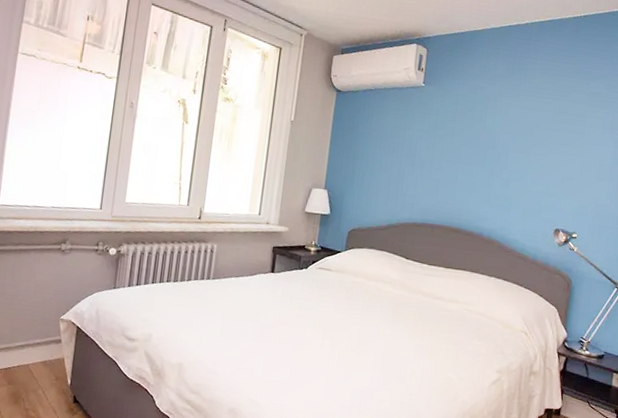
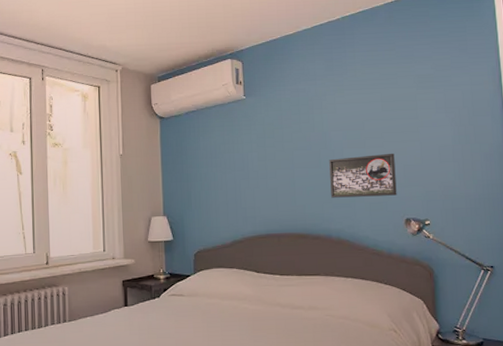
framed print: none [489,160,556,205] -> present [329,153,397,198]

